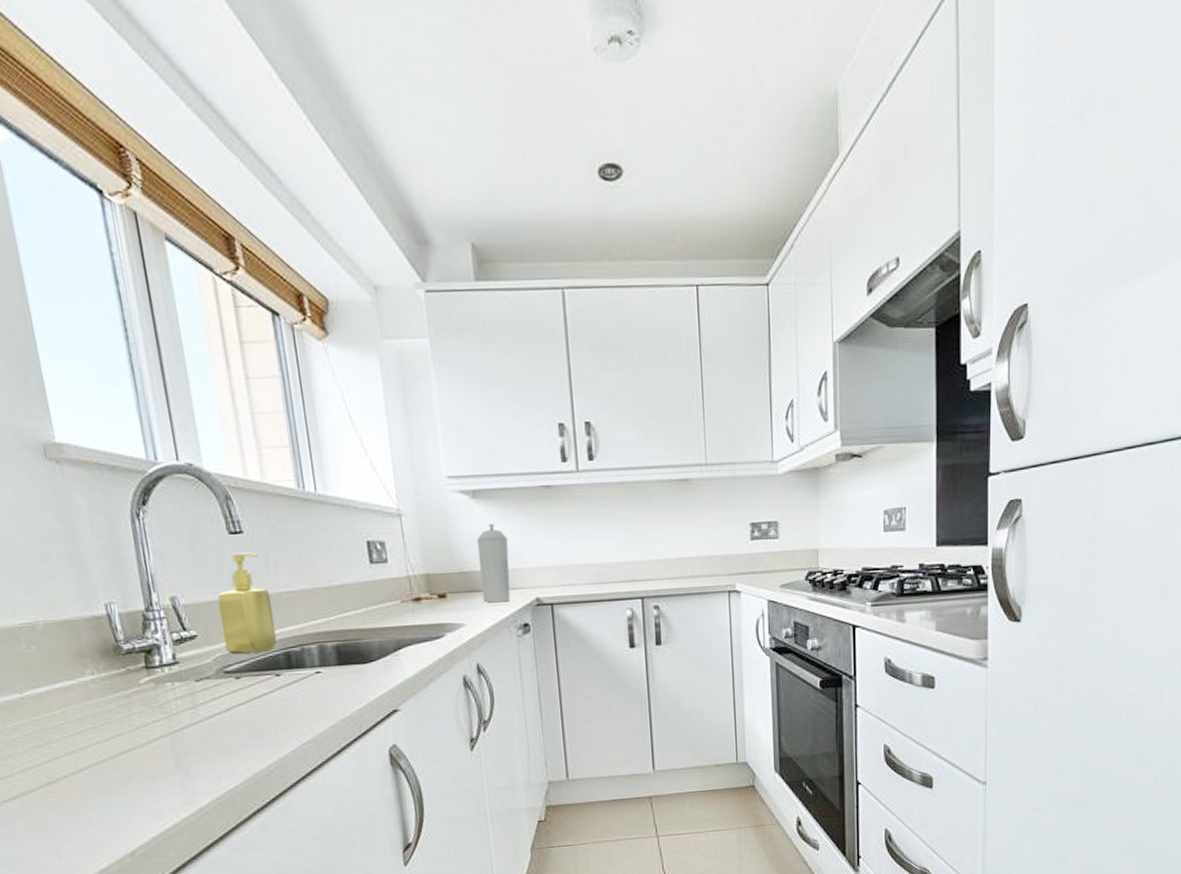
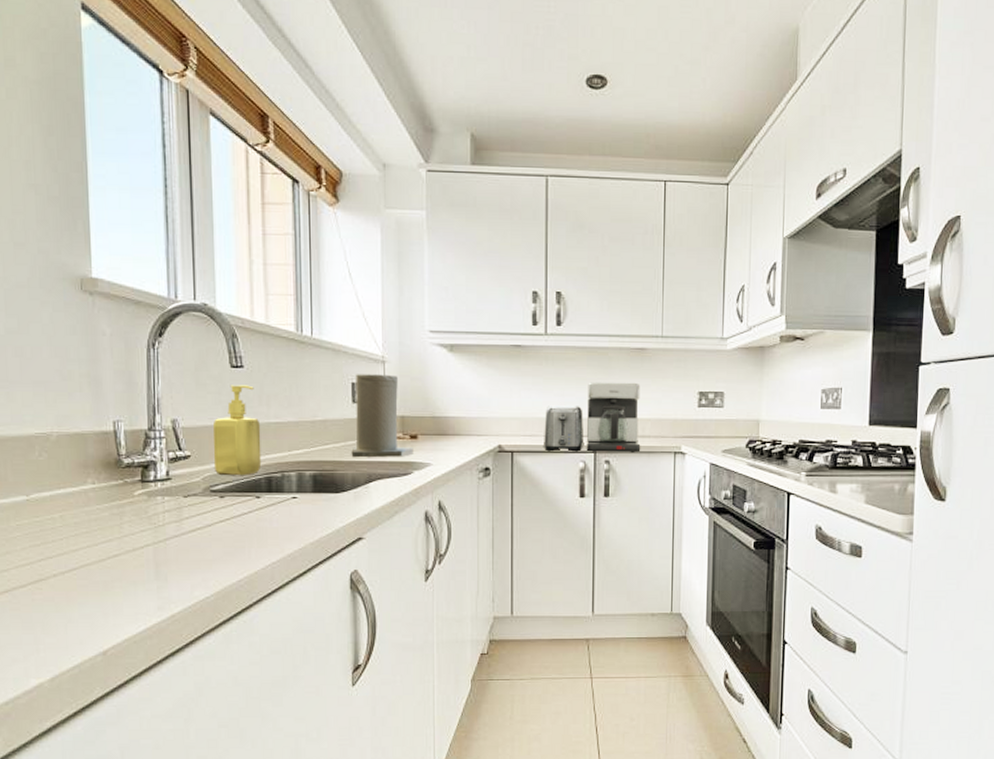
paper towel: none [370,529,444,624] -> present [351,374,414,458]
canister: present [477,524,511,606] -> none [449,376,478,450]
toaster: none [584,548,630,601] -> present [544,406,584,452]
coffee maker: none [628,518,692,598] -> present [587,382,641,452]

